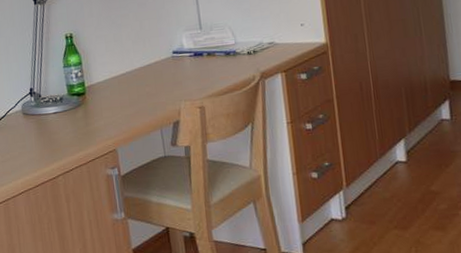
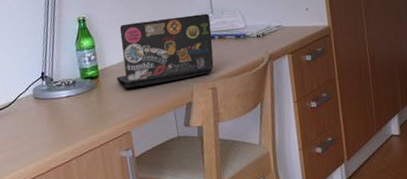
laptop: none [103,29,202,106] -> present [117,13,214,89]

